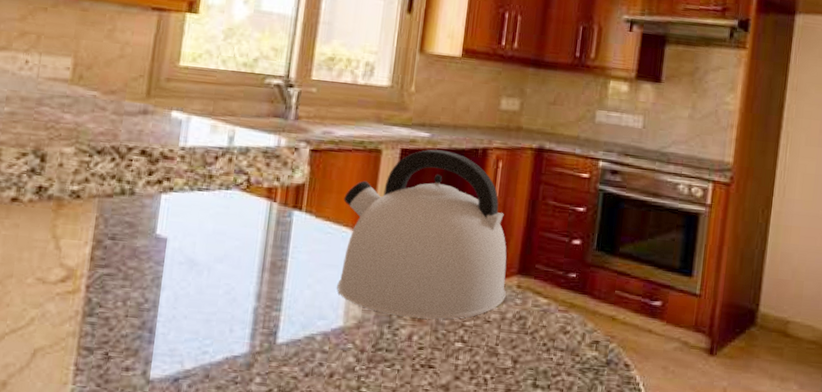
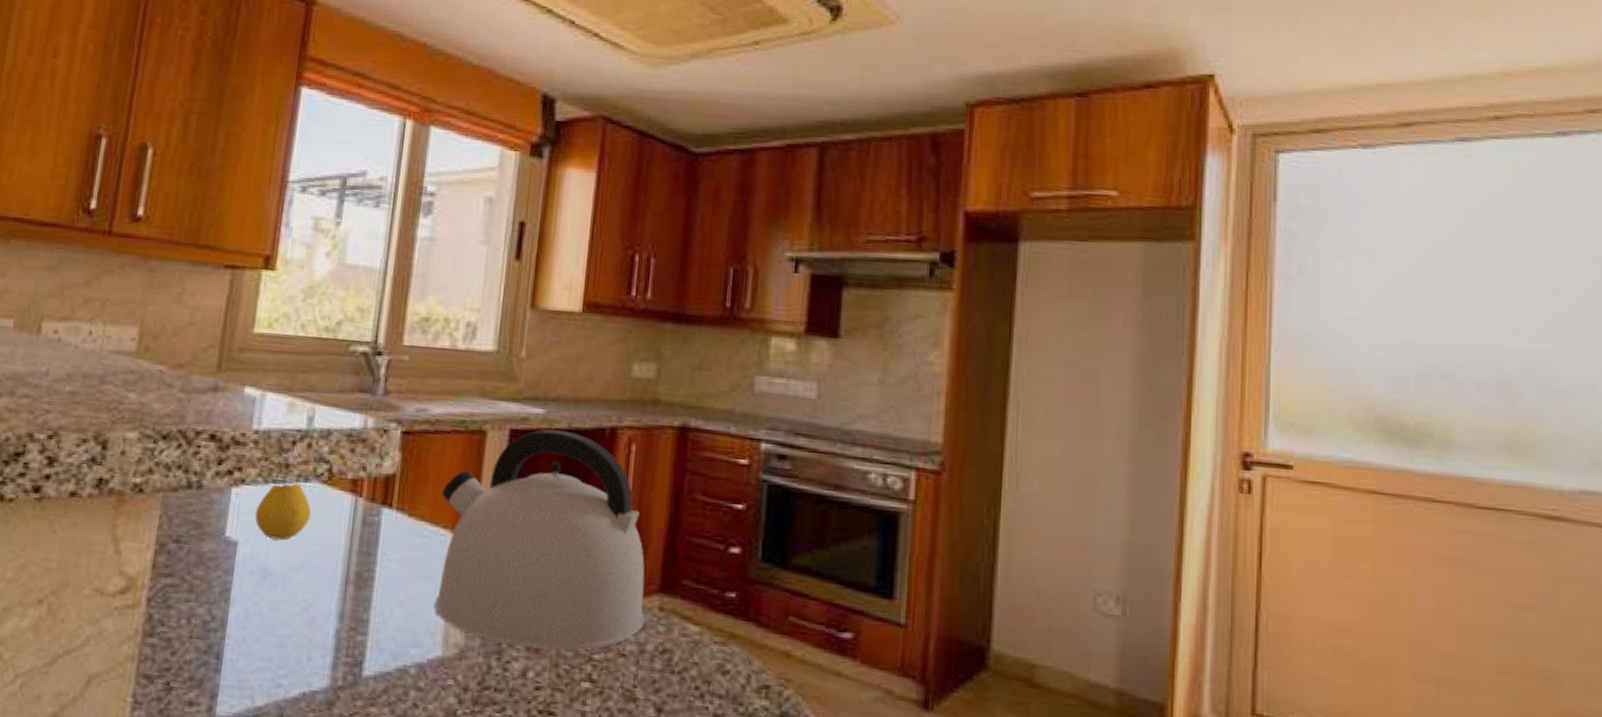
fruit: none [182,190,233,237] -> present [254,482,312,541]

